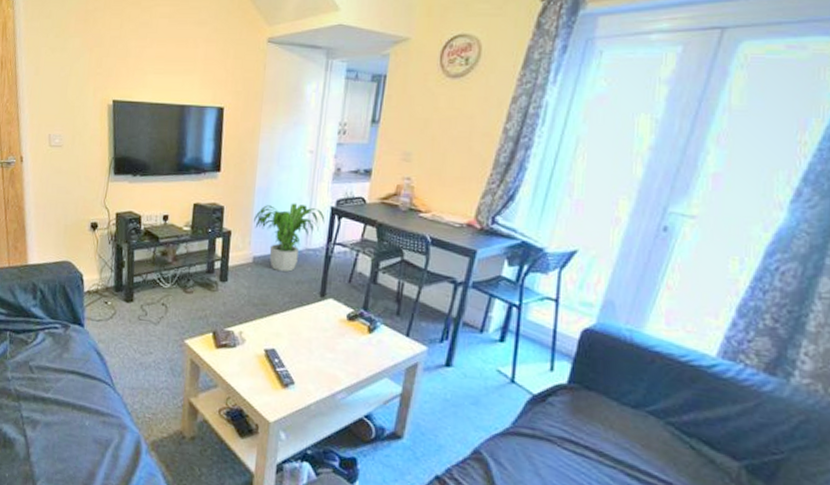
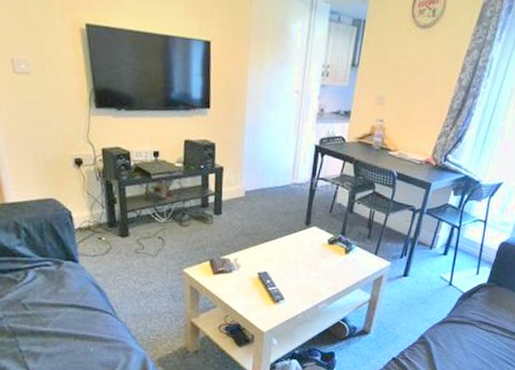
potted plant: present [254,203,325,272] -> none [245,140,310,204]

